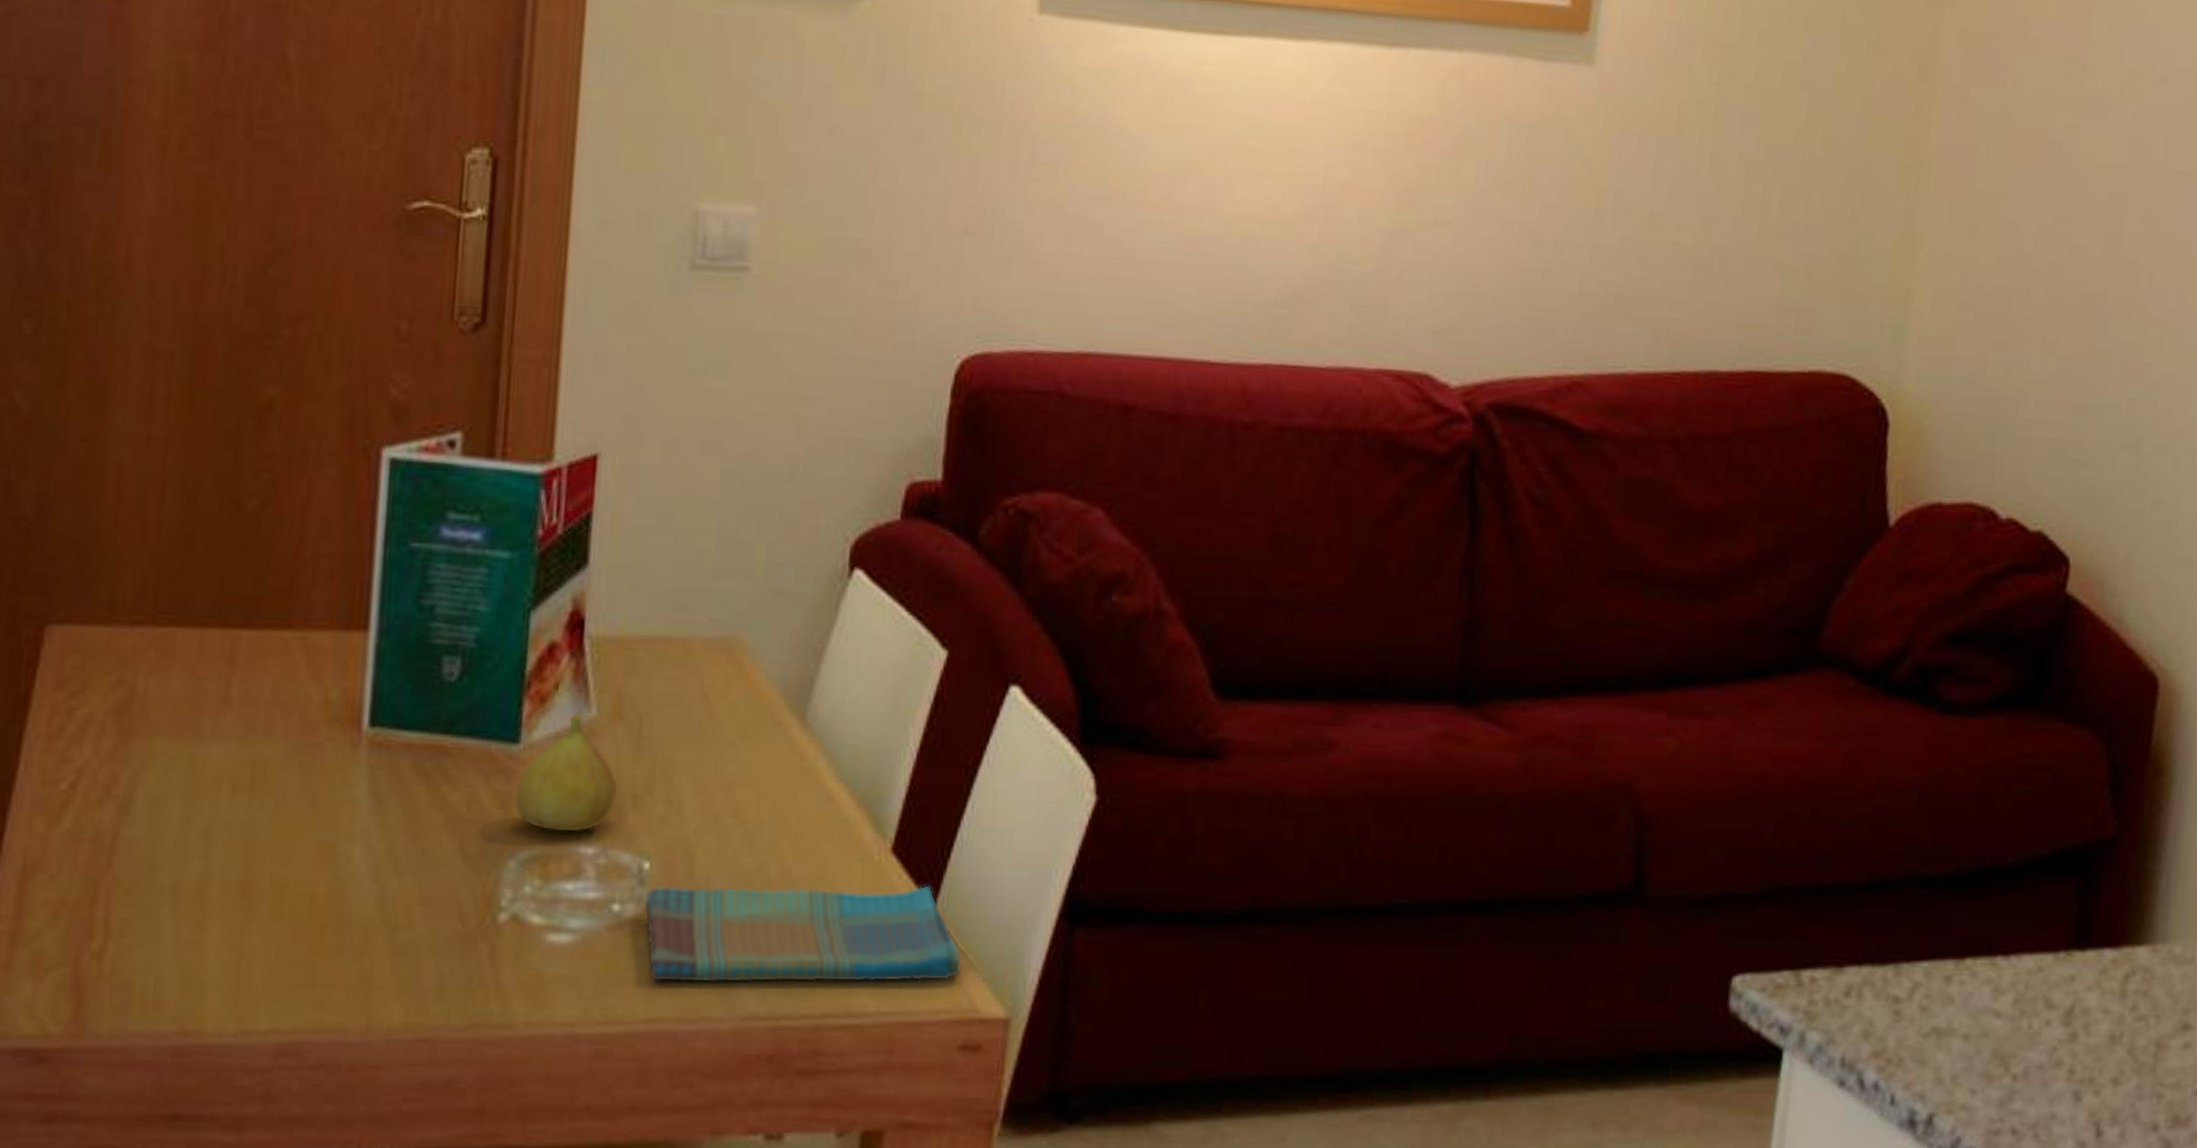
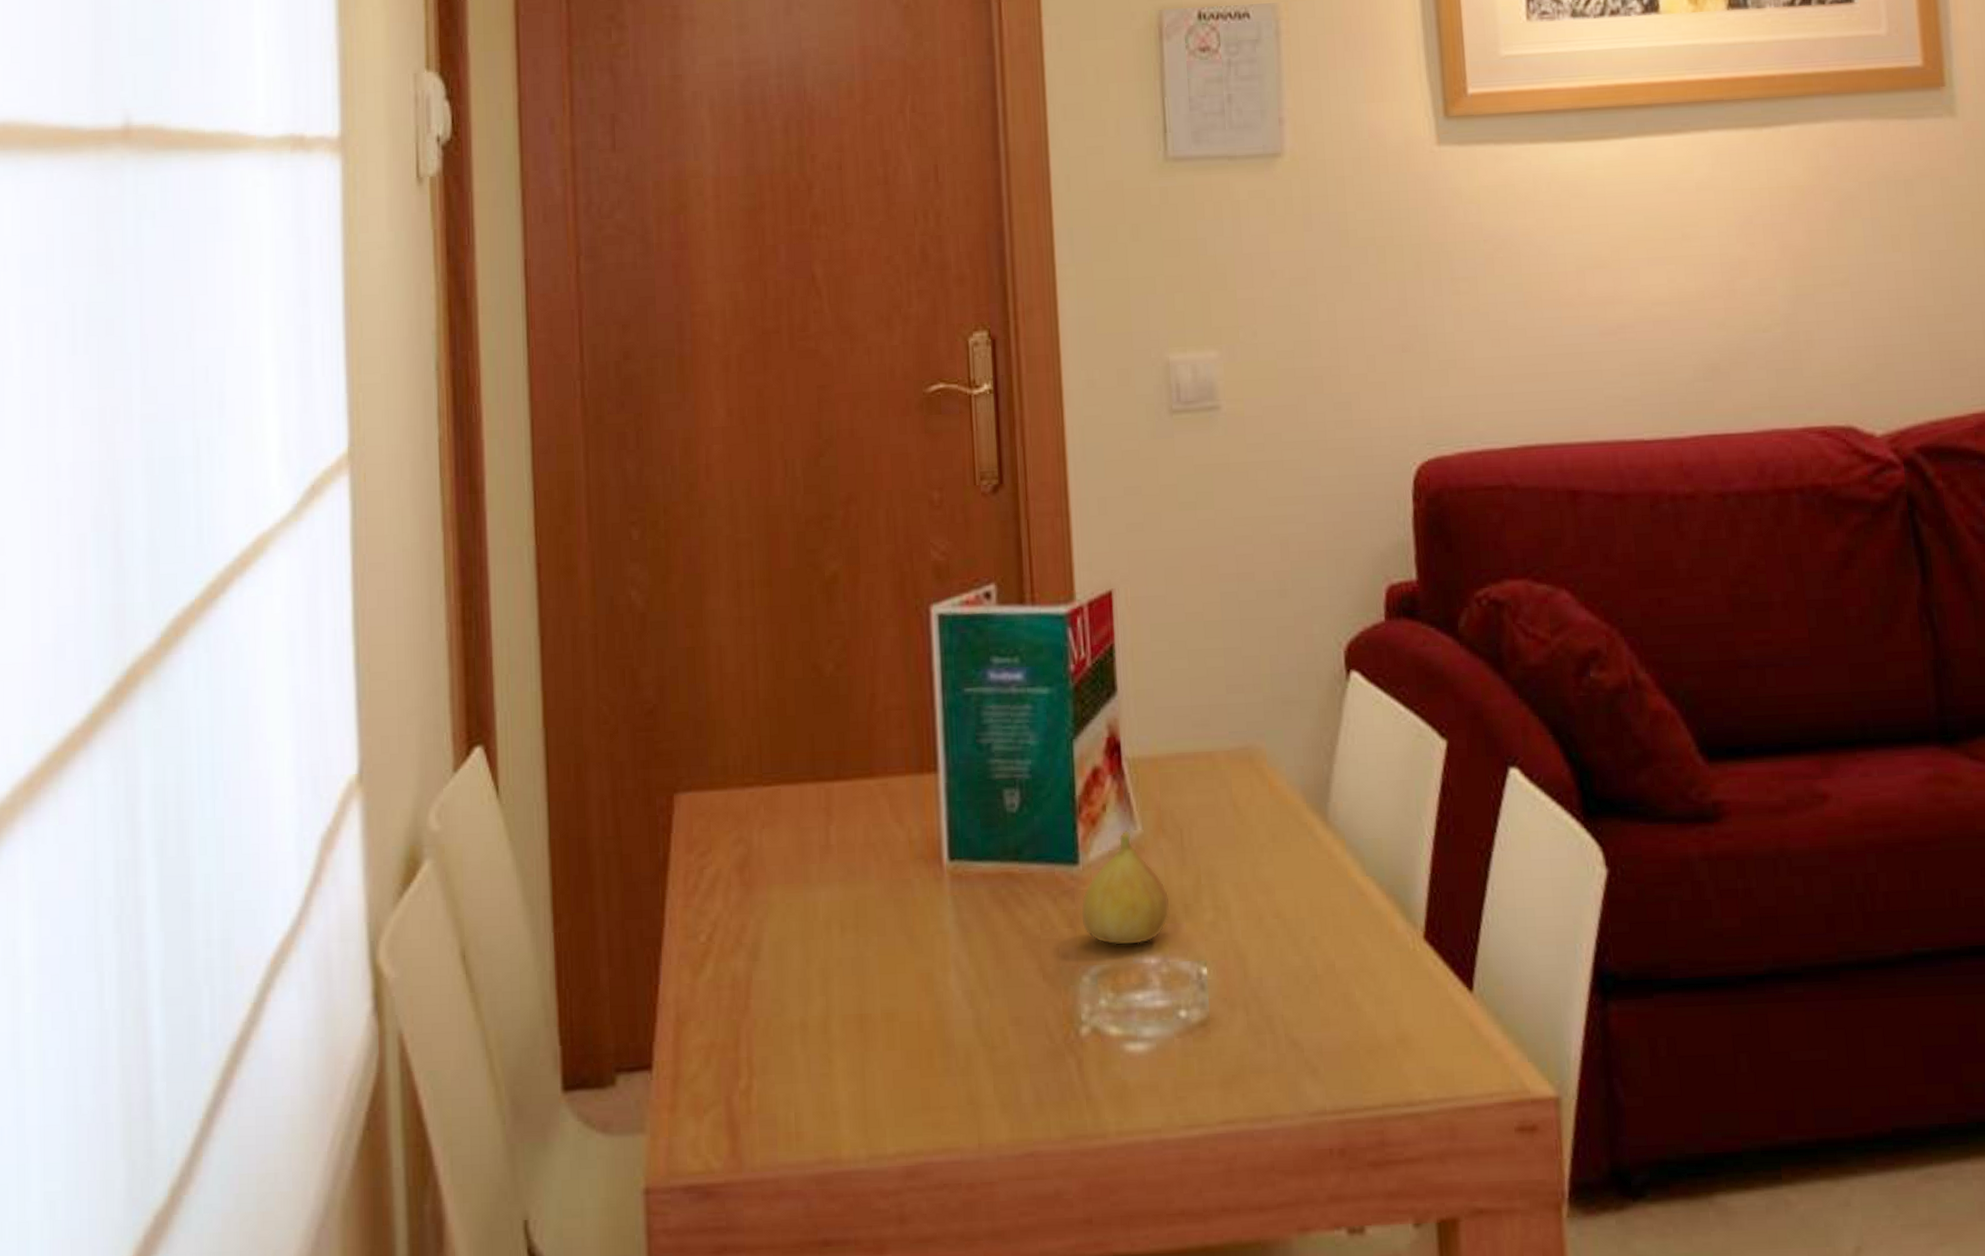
dish towel: present [643,885,963,983] -> none [1207,969,1507,1083]

